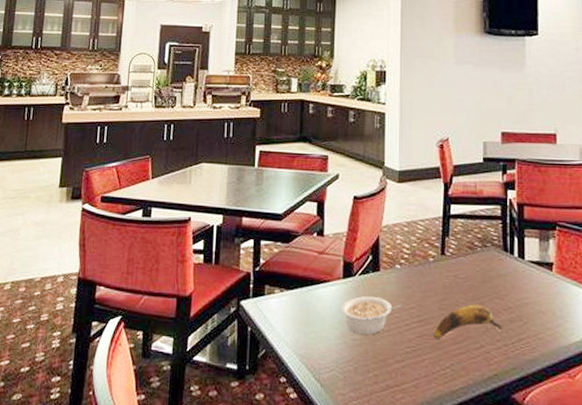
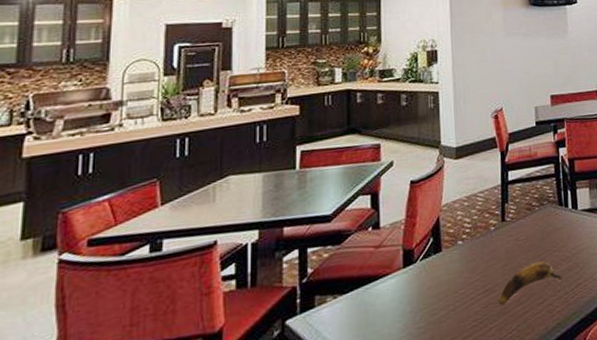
legume: present [342,296,402,335] -> none [403,278,466,322]

